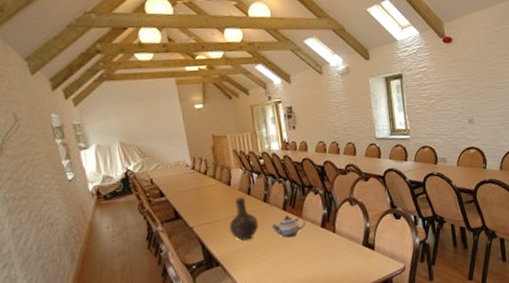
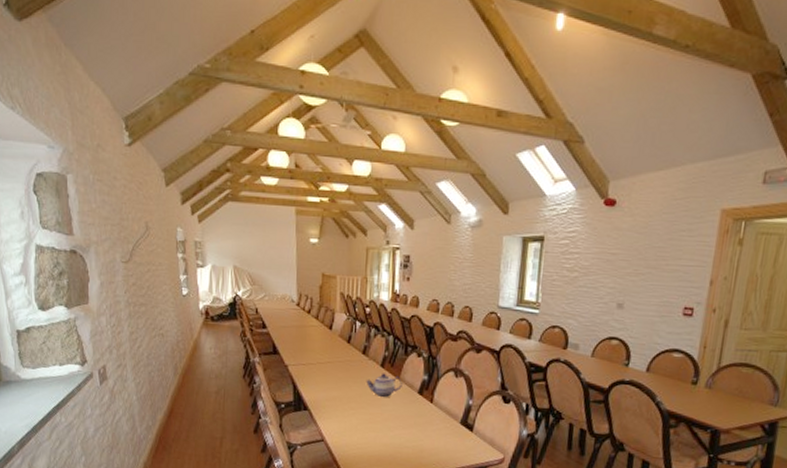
vase: present [229,196,259,241] -> none [323,343,354,390]

